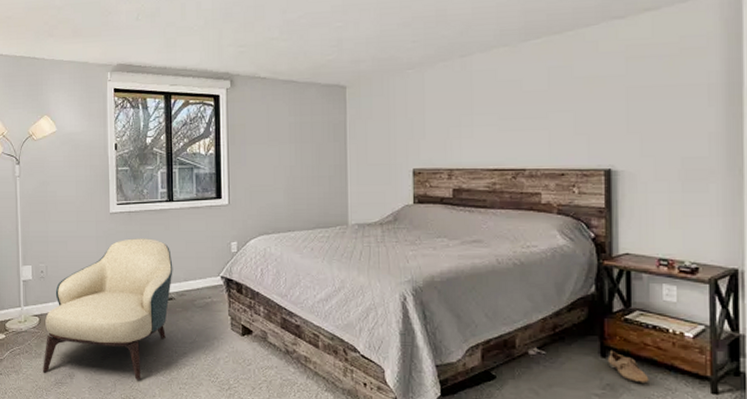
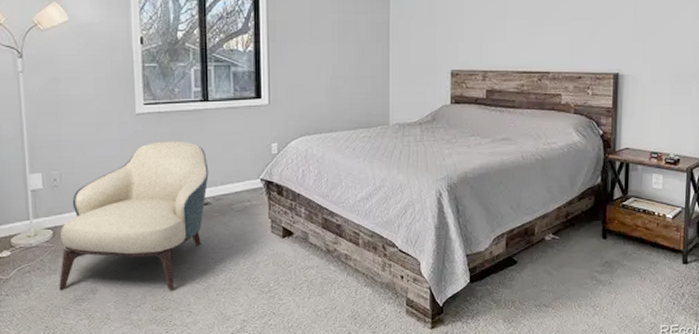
shoe: present [607,350,649,384] -> none [607,232,638,259]

